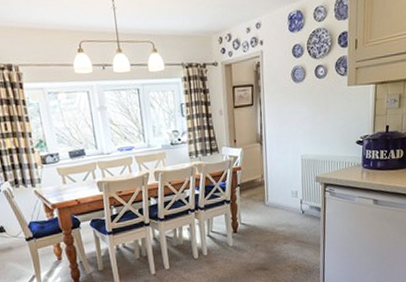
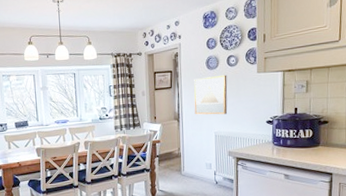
wall art: none [278,88,315,137] -> present [194,75,228,115]

